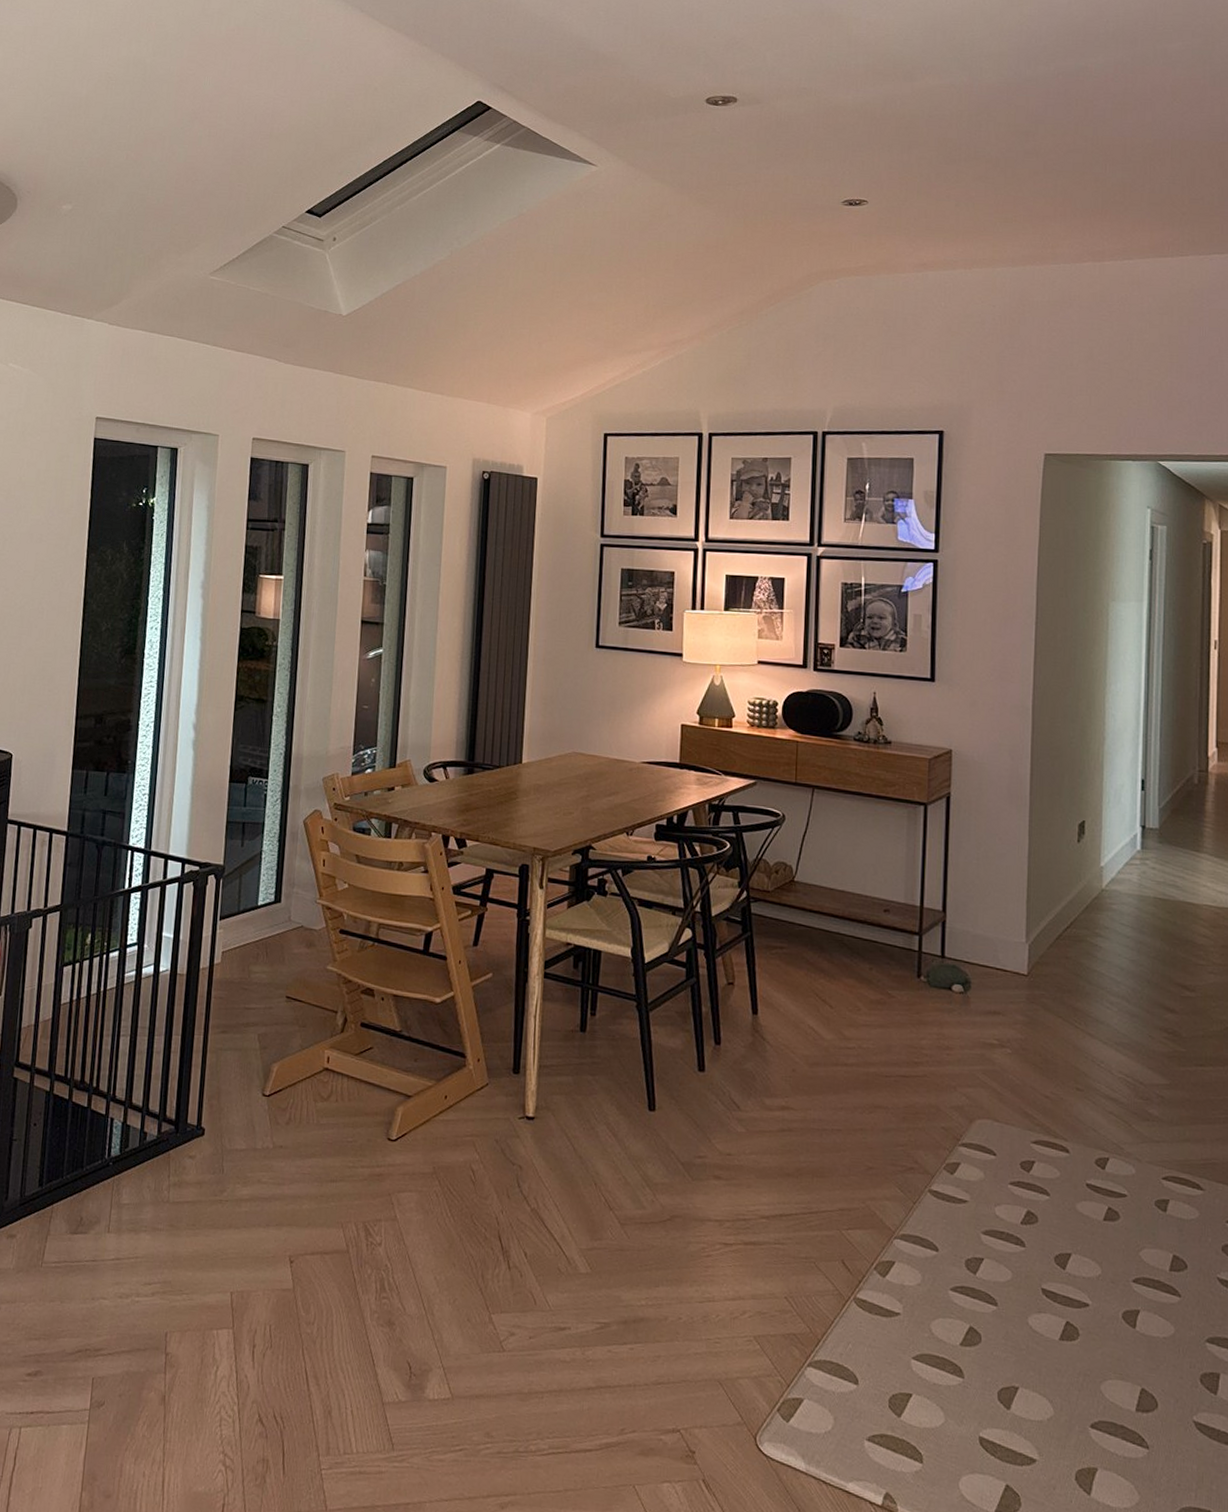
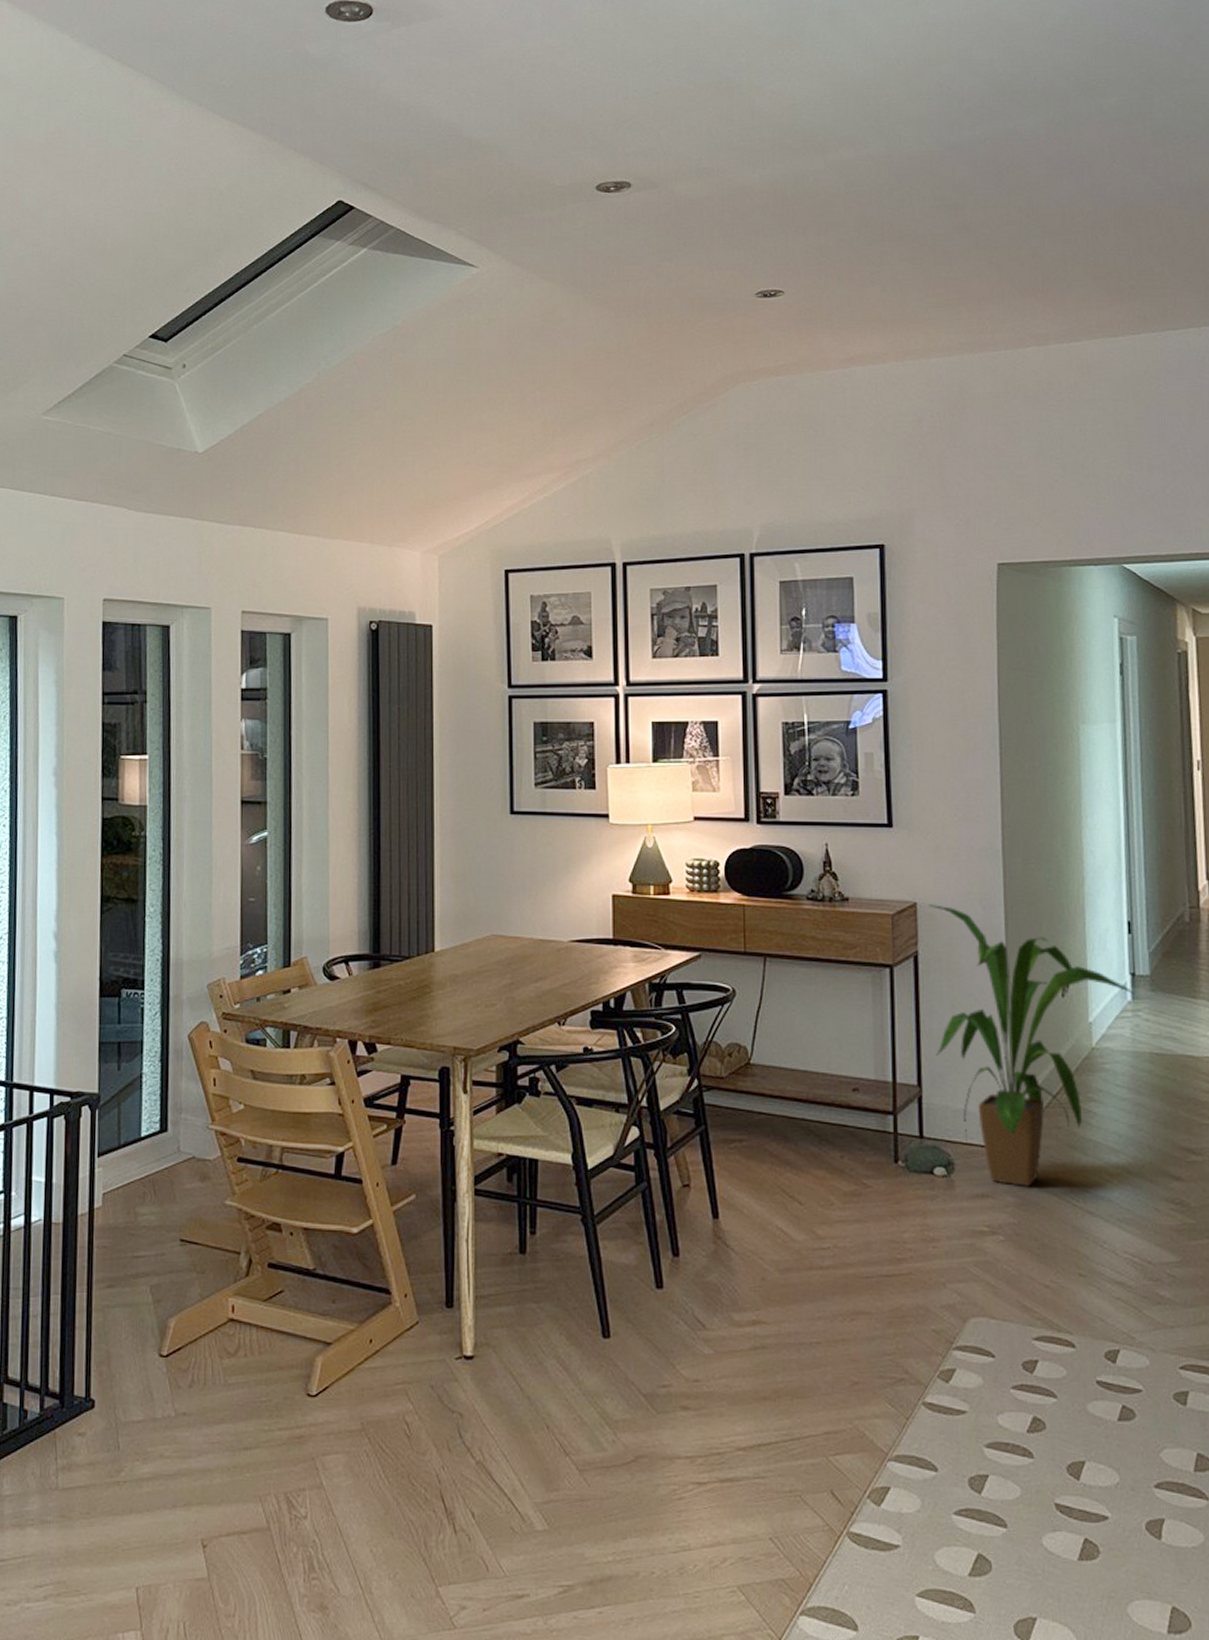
house plant: none [960,752,1144,1008] -> present [927,904,1135,1186]

